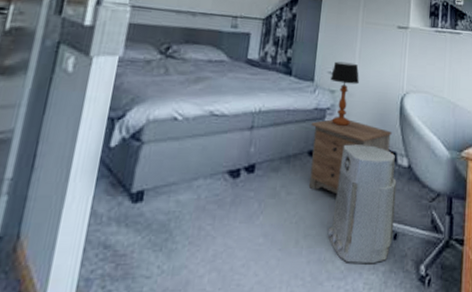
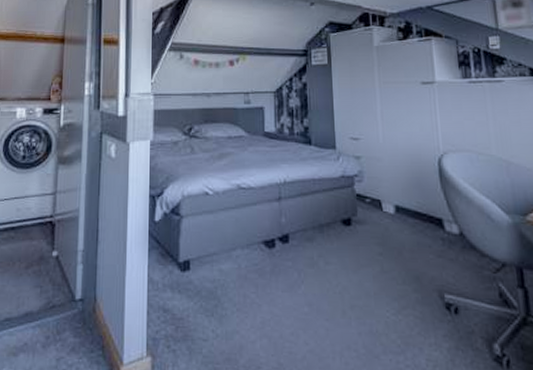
nightstand: present [309,119,392,194] -> none [339,185,434,263]
air purifier: present [328,144,397,264] -> none [377,211,454,340]
table lamp: present [330,61,359,127] -> none [353,126,386,194]

